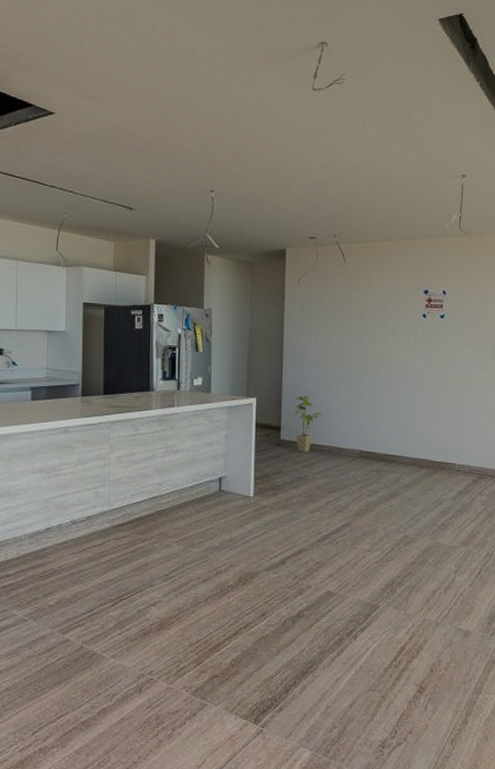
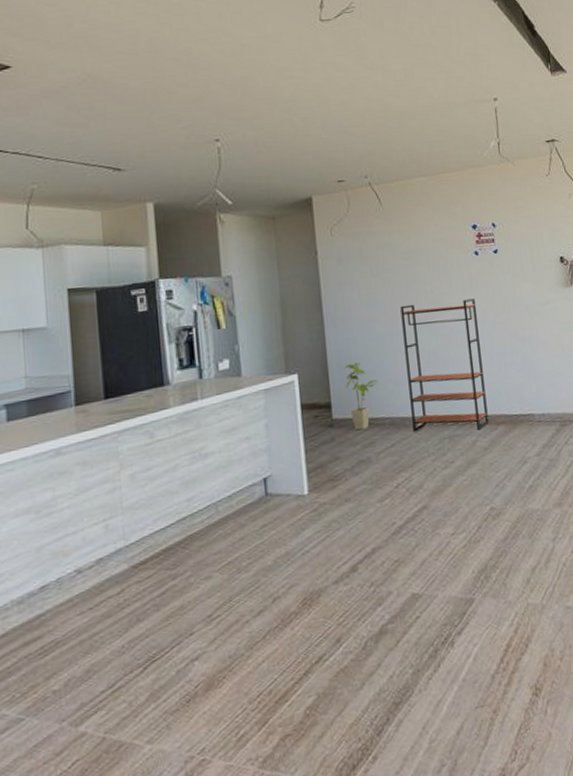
bookshelf: none [347,353,418,469] -> present [400,298,489,433]

